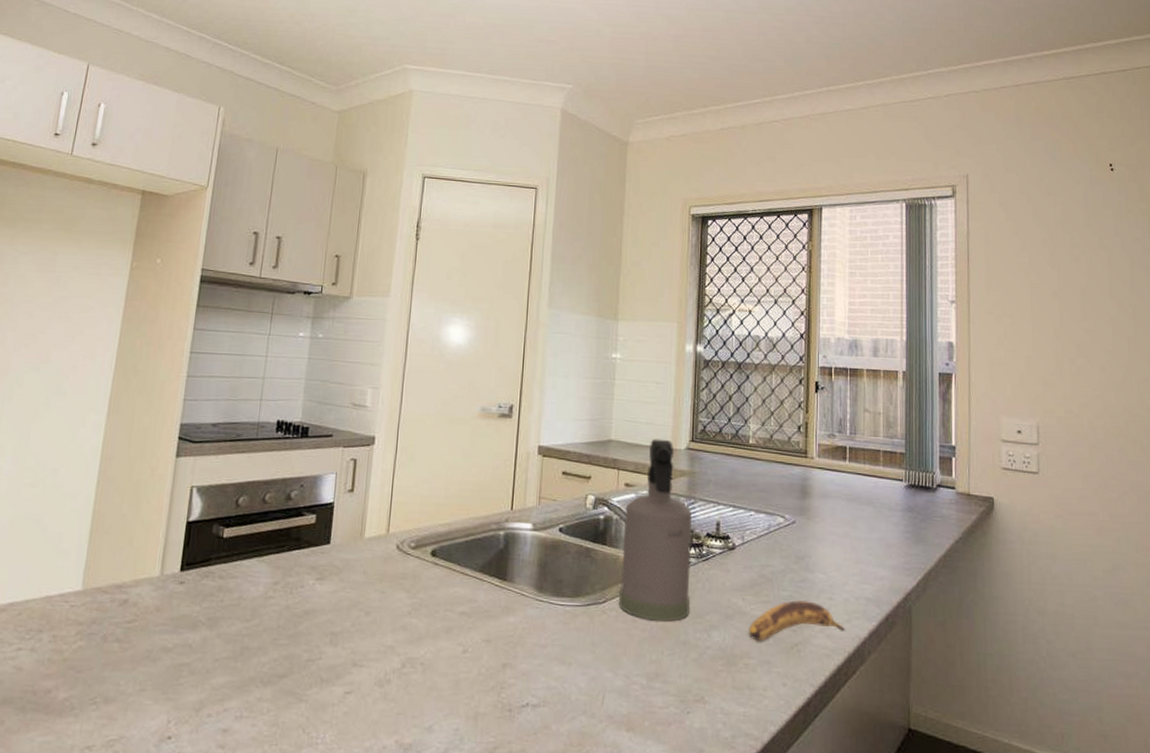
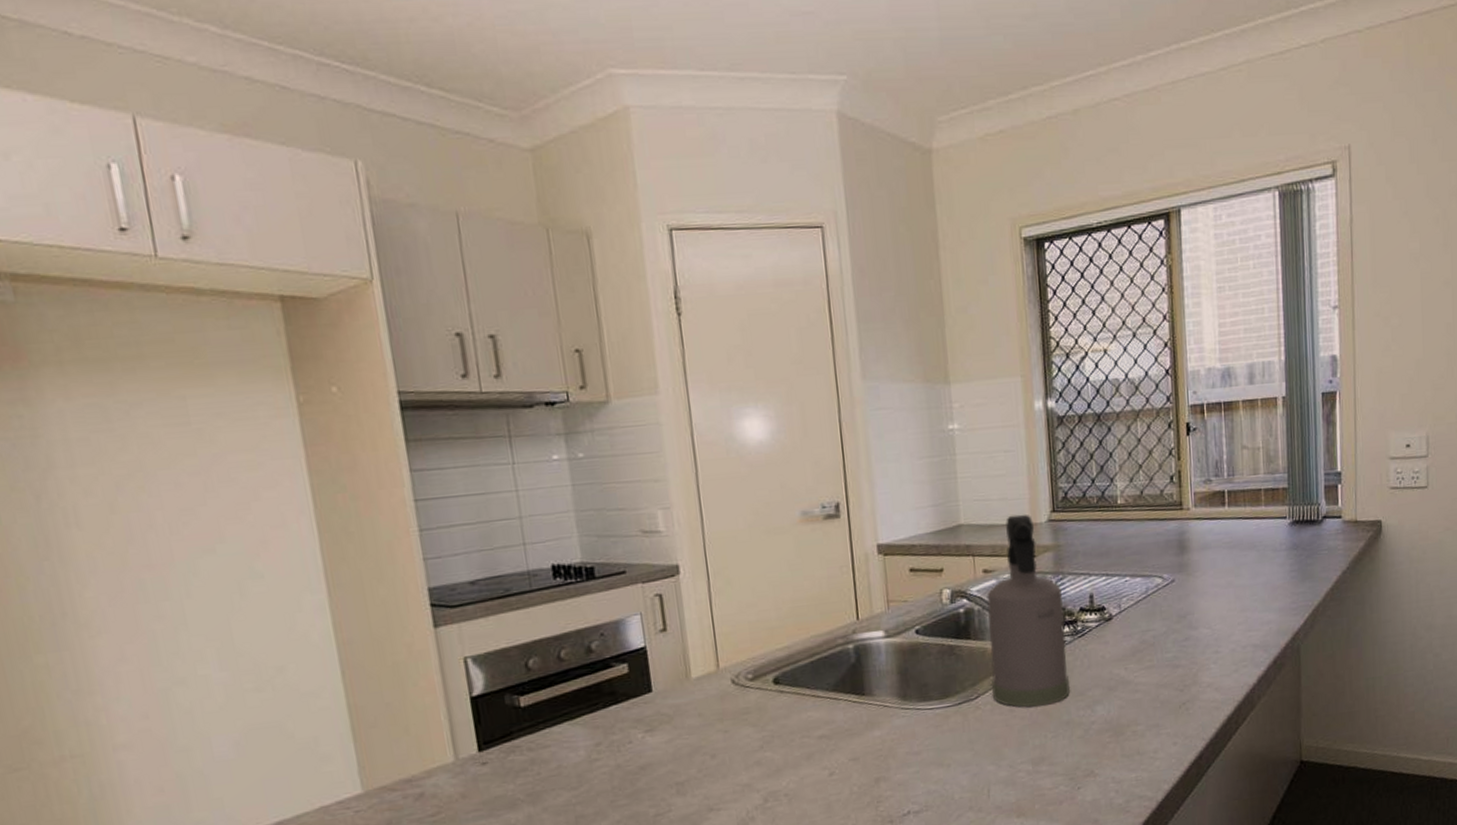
banana: present [748,599,846,641] -> none [1133,657,1234,707]

